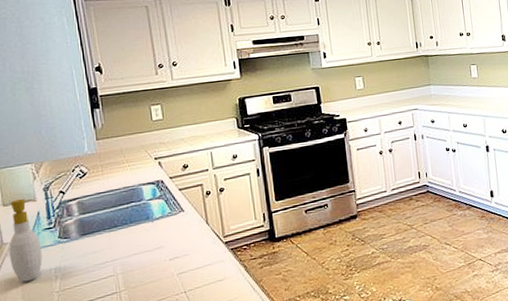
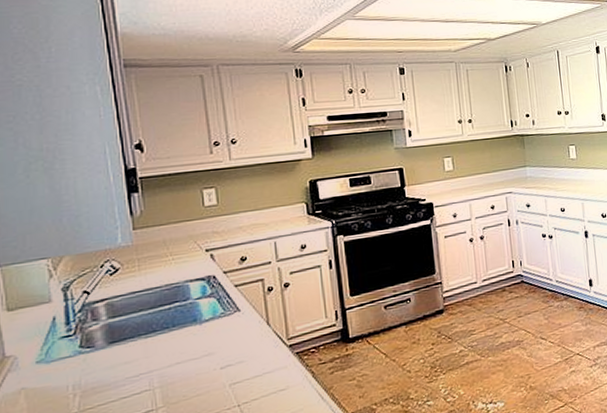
soap bottle: present [9,199,42,283] -> none [12,301,57,404]

